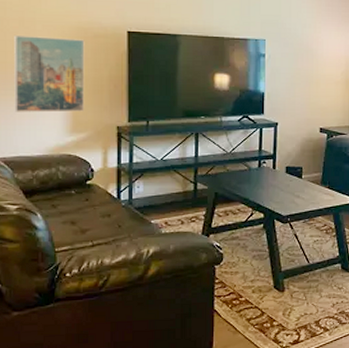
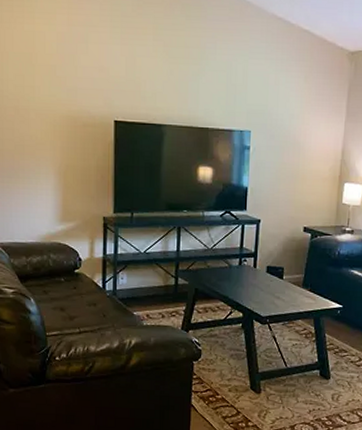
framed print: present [14,34,85,113] -> none [10,123,74,201]

